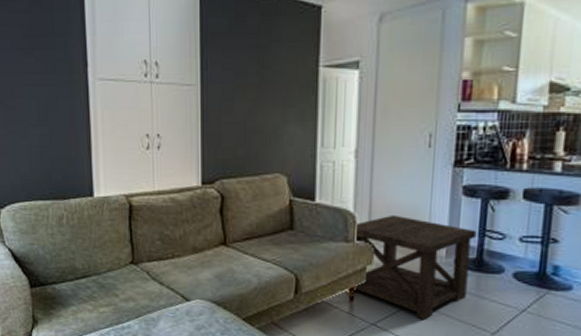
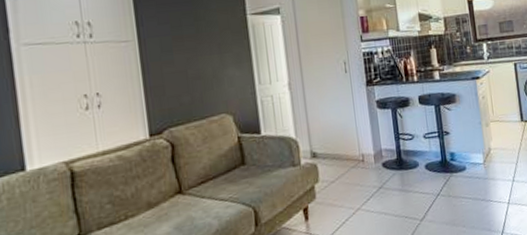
side table: present [352,214,477,320] -> none [299,134,396,223]

